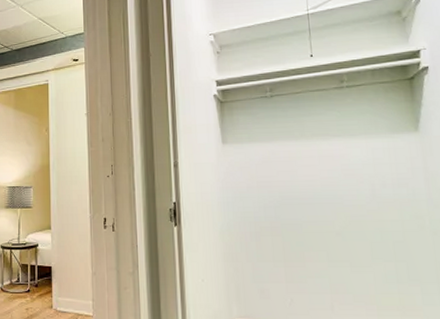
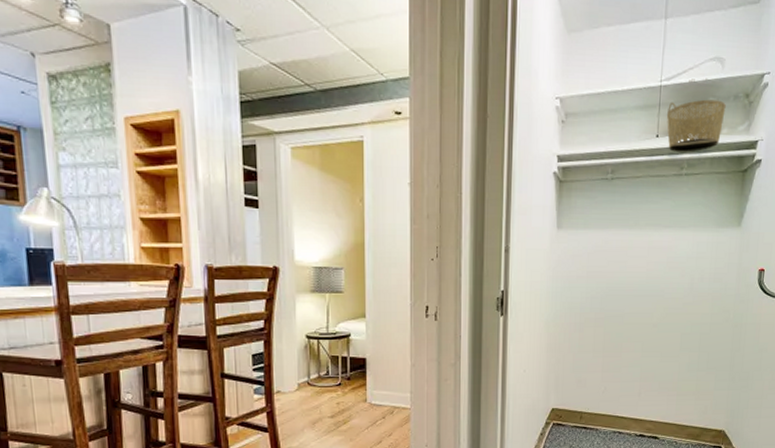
basket: none [317,19,379,68] -> present [666,99,726,153]

